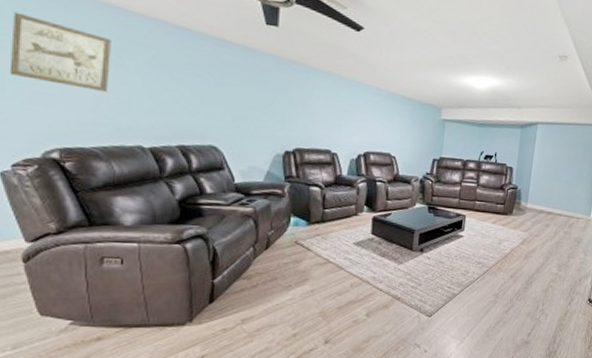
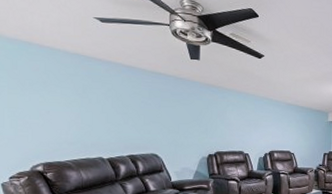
wall art: present [9,12,111,92] -> none [7,65,78,118]

